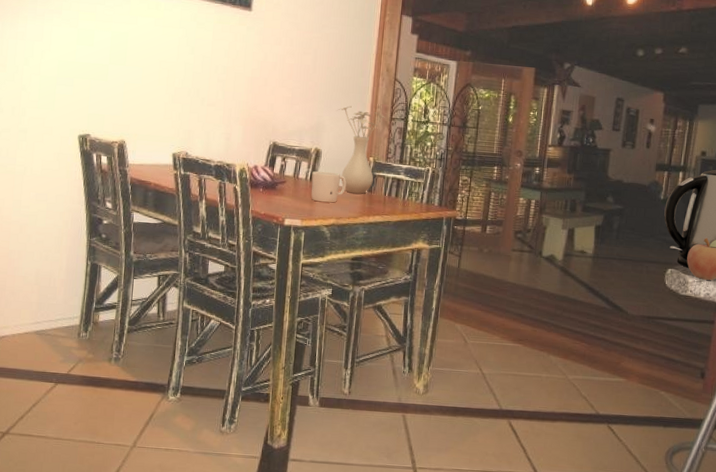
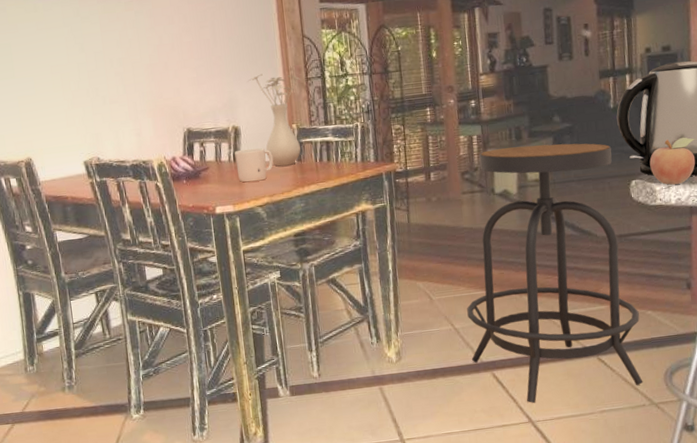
bar stool: none [492,216,655,458] -> present [467,143,643,404]

